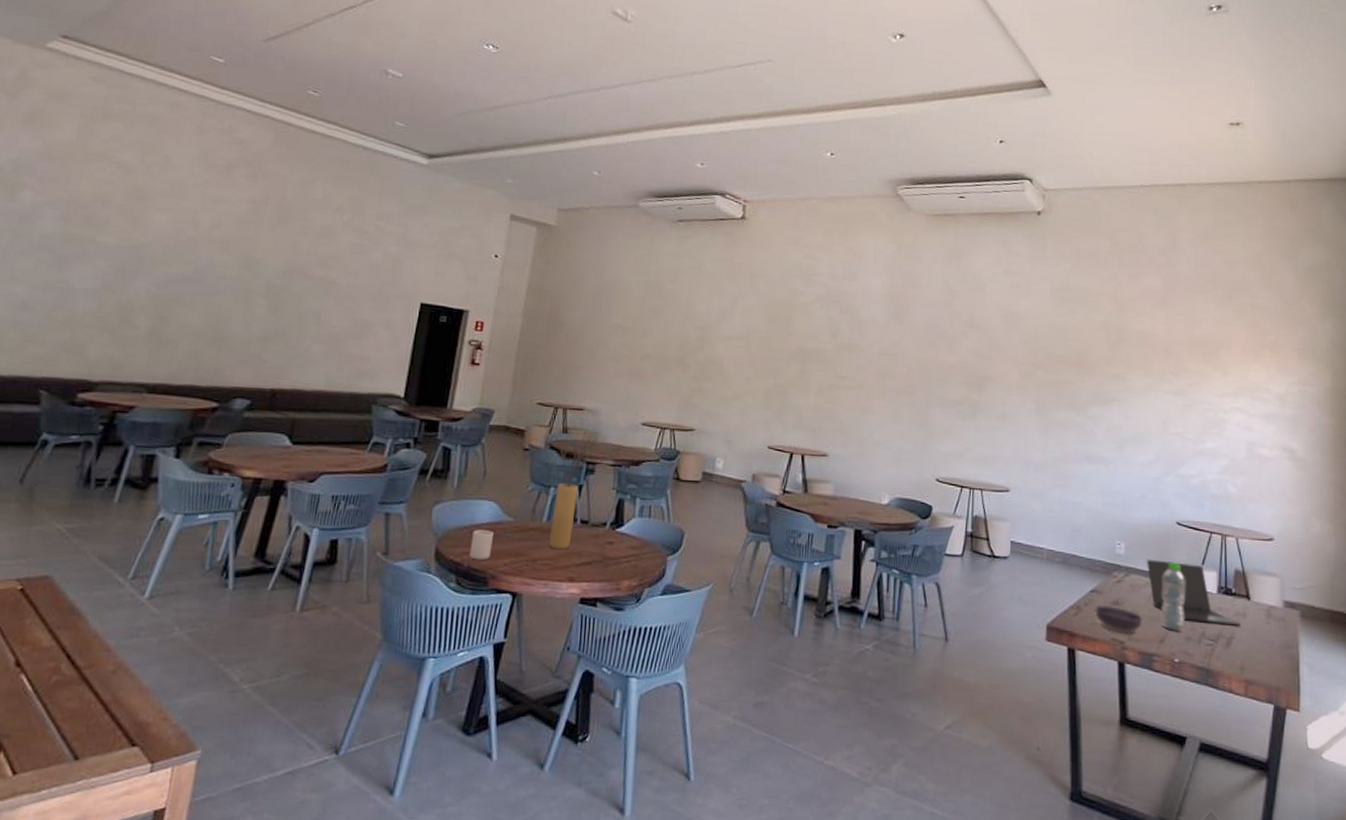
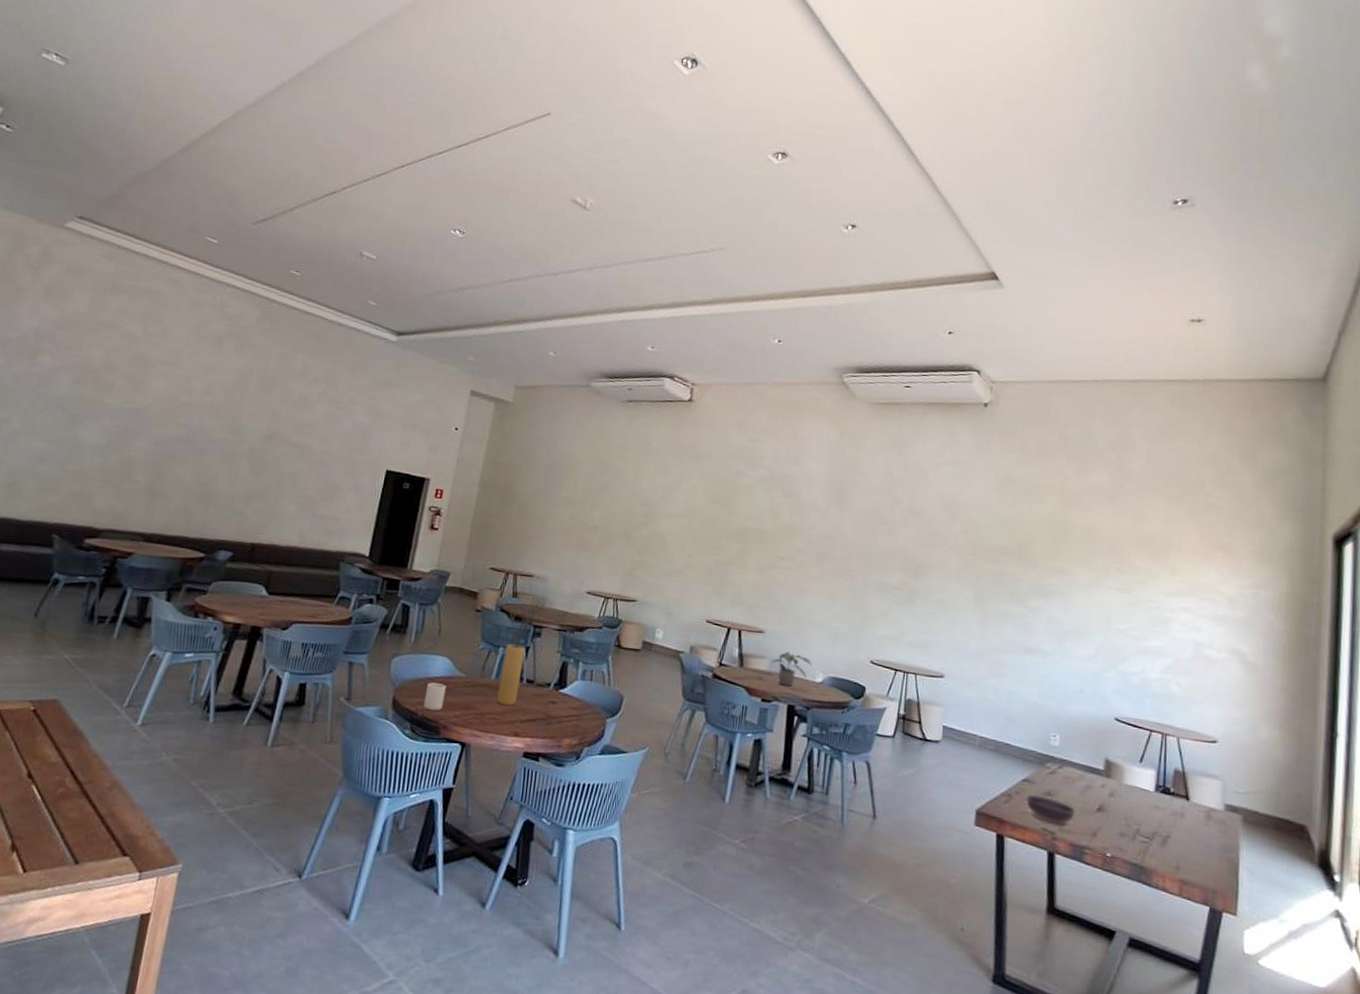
potted plant: none [836,474,877,510] -> present [771,651,812,687]
laptop: present [1146,559,1241,627] -> none [1081,753,1178,827]
water bottle: present [1159,562,1186,631] -> none [1093,757,1122,826]

